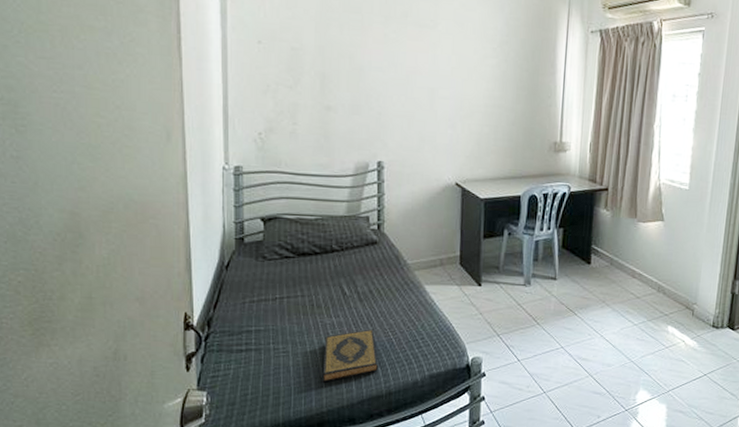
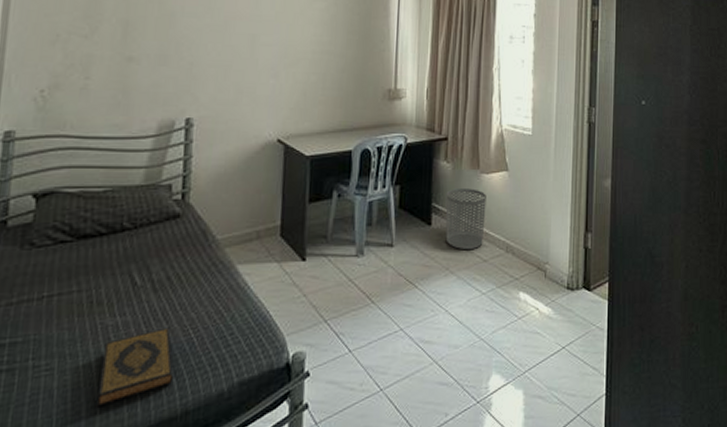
waste bin: none [603,234,642,287] -> present [445,189,486,249]

